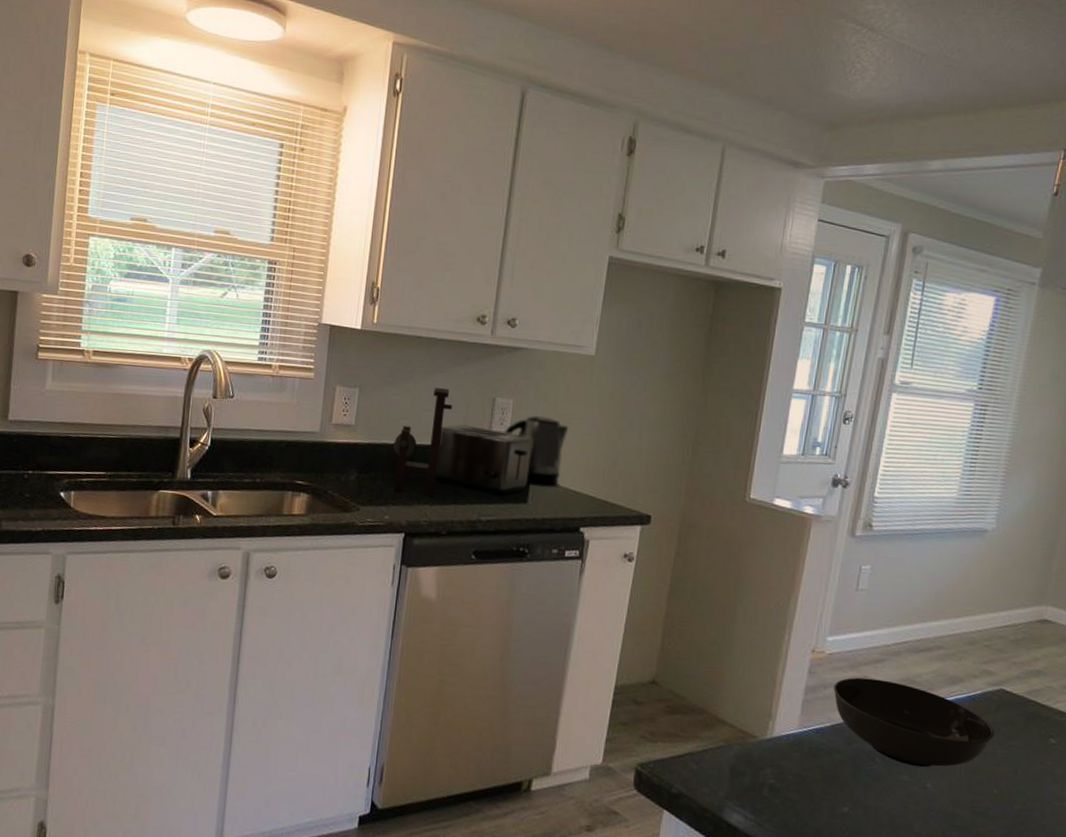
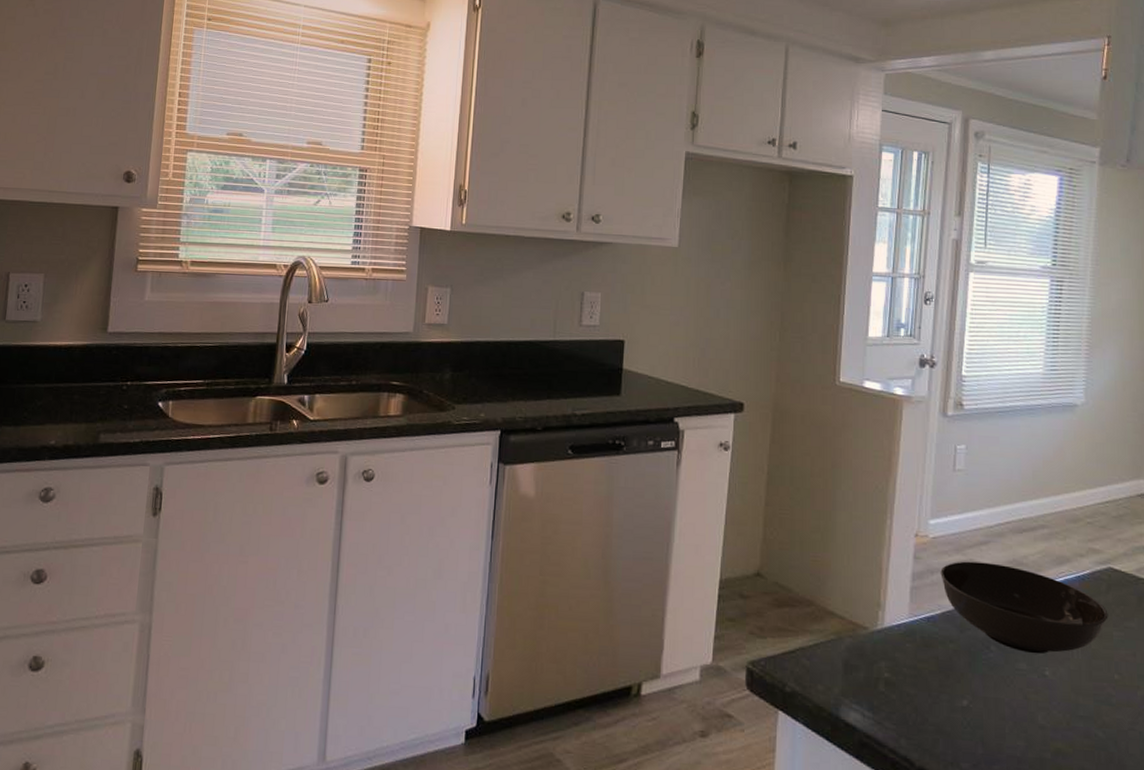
paper towel holder: present [393,387,453,496] -> none [486,284,542,392]
toaster: present [434,424,533,497] -> none [528,319,623,390]
kettle: present [505,415,569,488] -> none [595,307,657,379]

